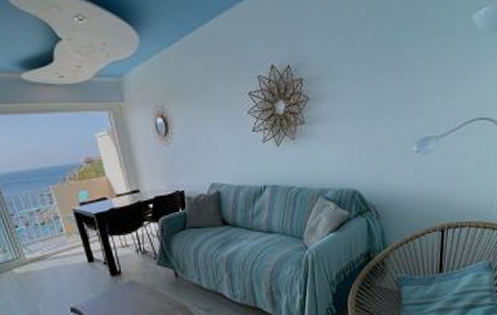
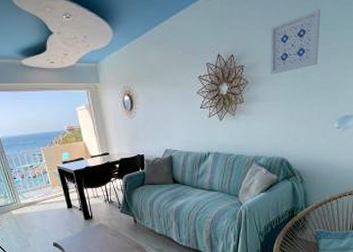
wall art: none [333,10,391,89] -> present [270,9,320,75]

